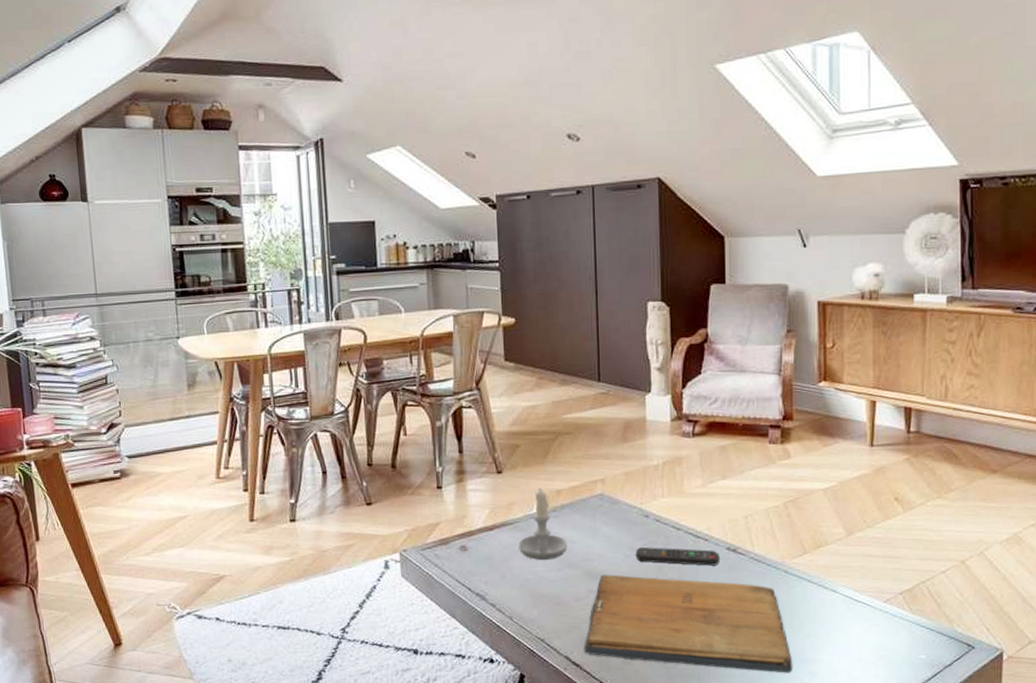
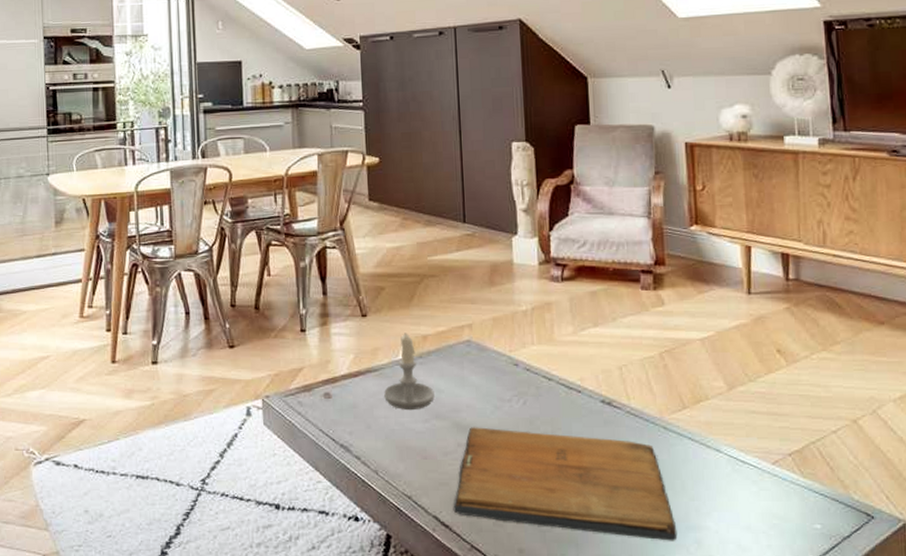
remote control: present [635,547,720,566] -> none [505,398,594,420]

